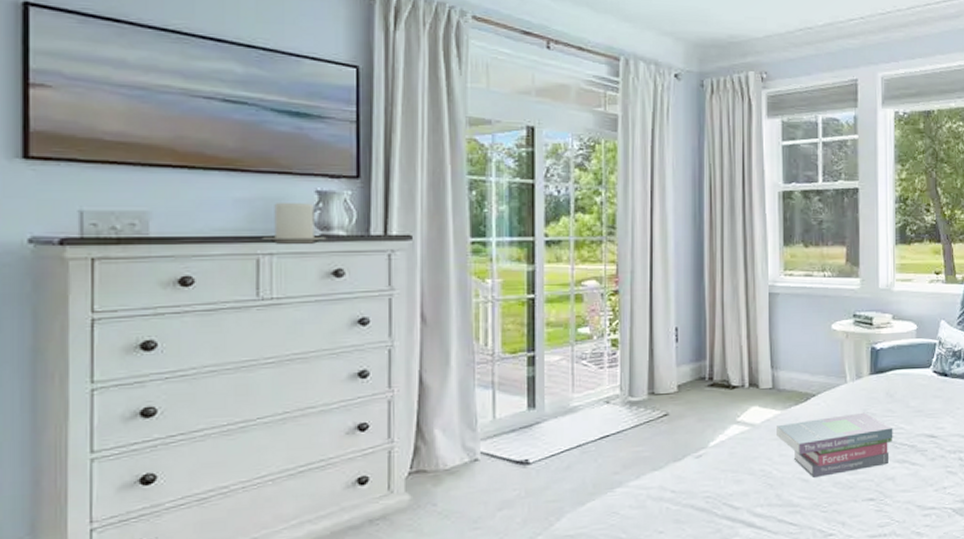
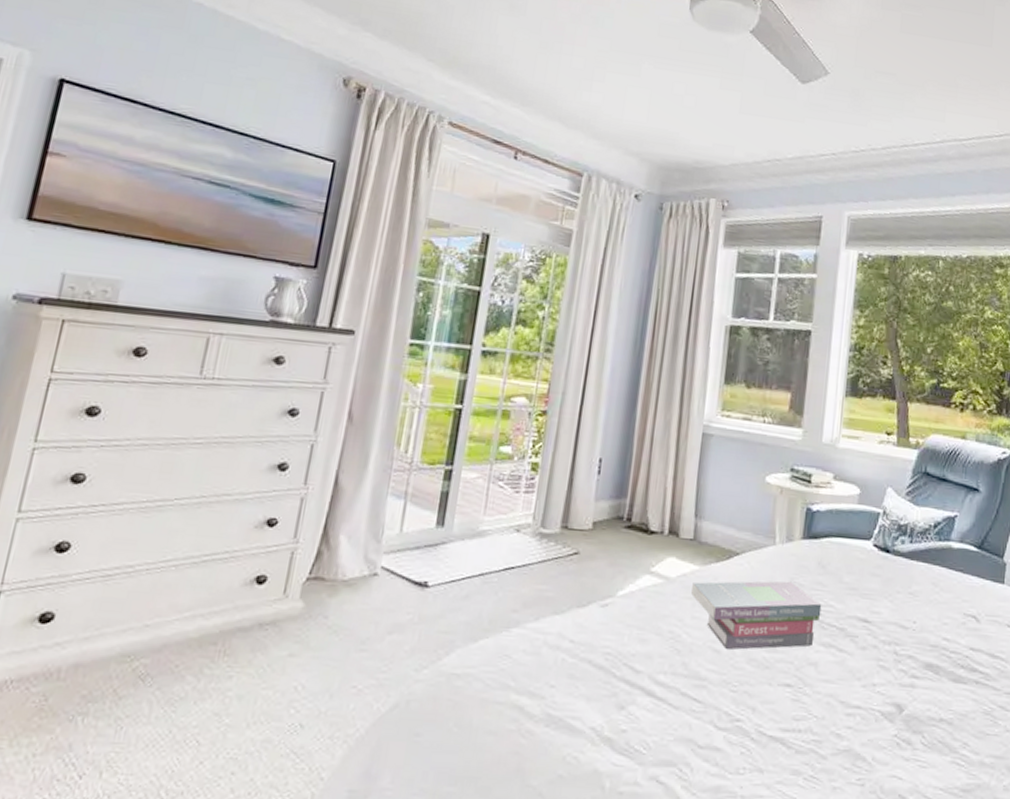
candle: present [262,203,327,244] -> none [216,284,275,328]

